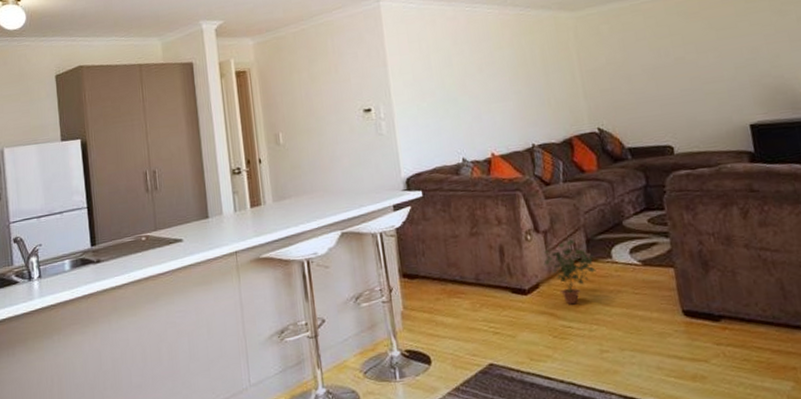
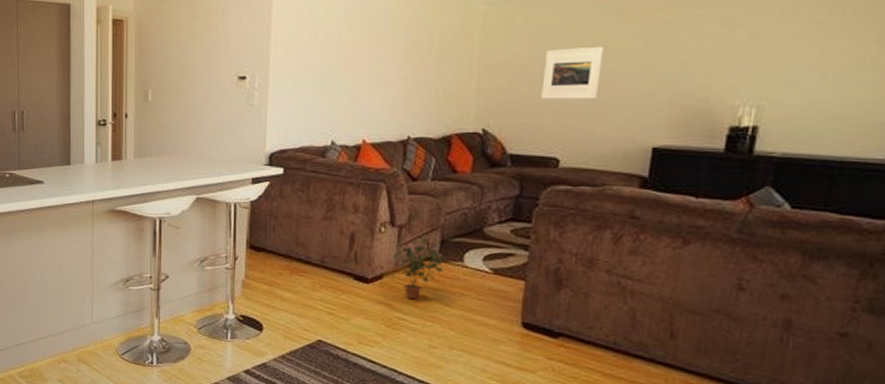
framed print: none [635,43,690,95] -> present [540,47,603,99]

